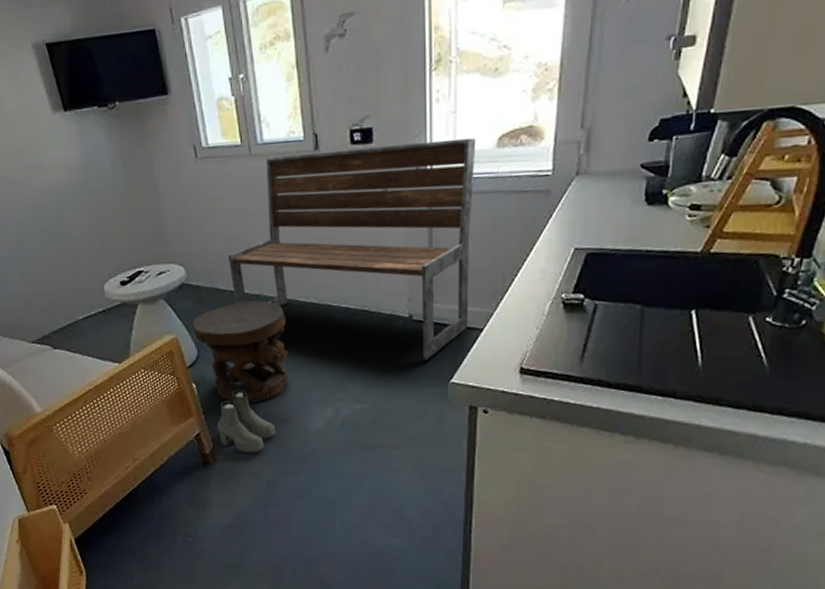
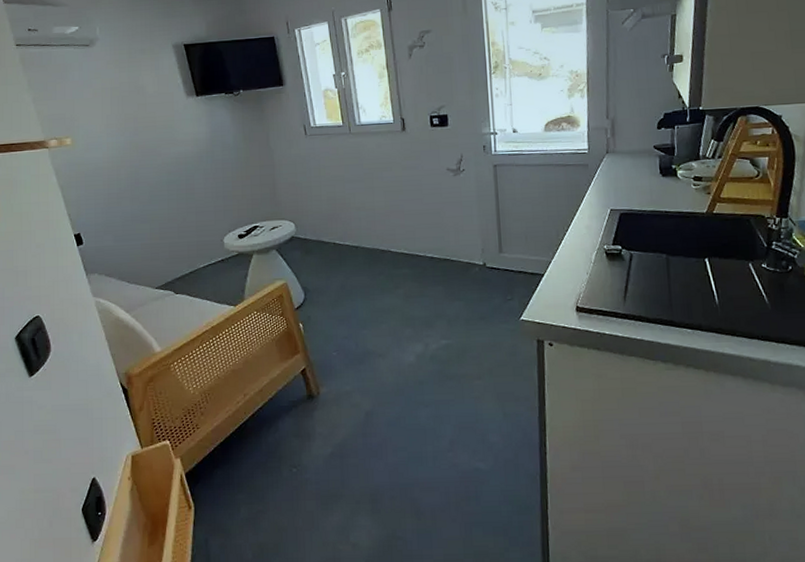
side table: present [192,300,288,403] -> none [300,250,383,340]
boots: present [217,390,276,453] -> none [321,329,373,386]
bench: present [229,137,476,360] -> none [332,123,532,301]

